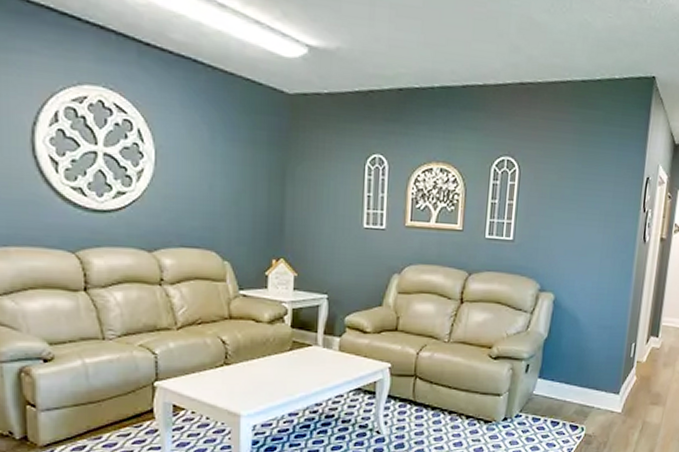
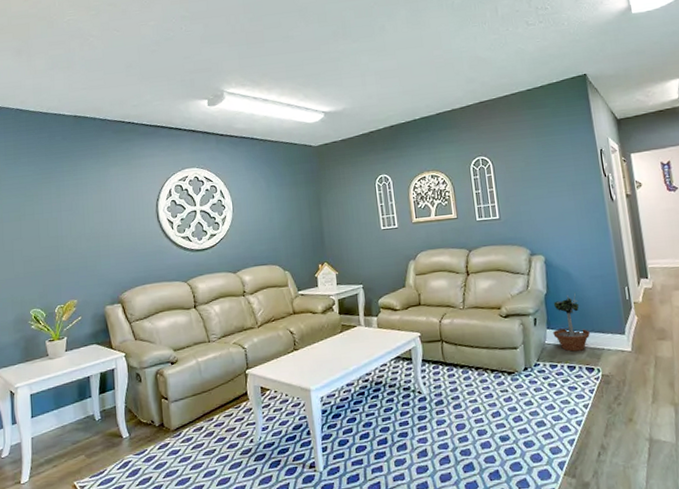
potted tree: none [544,341,583,406] -> present [553,292,590,352]

